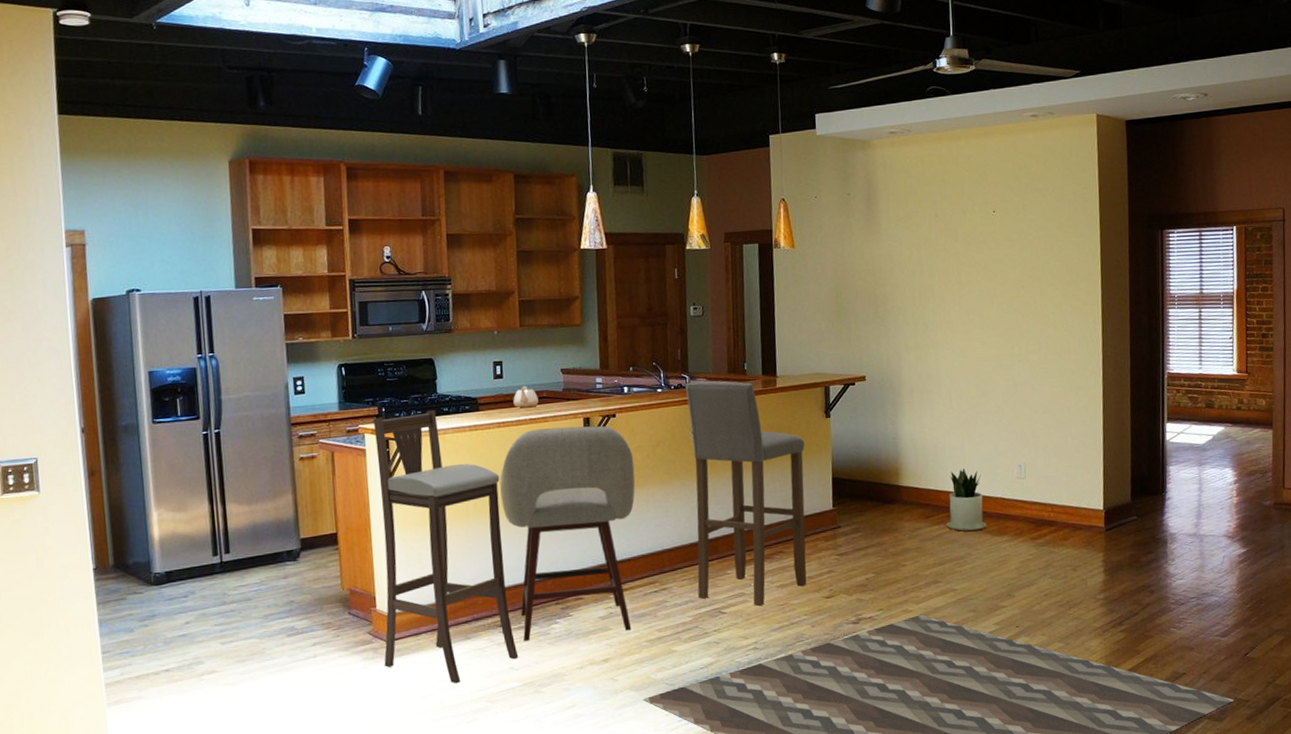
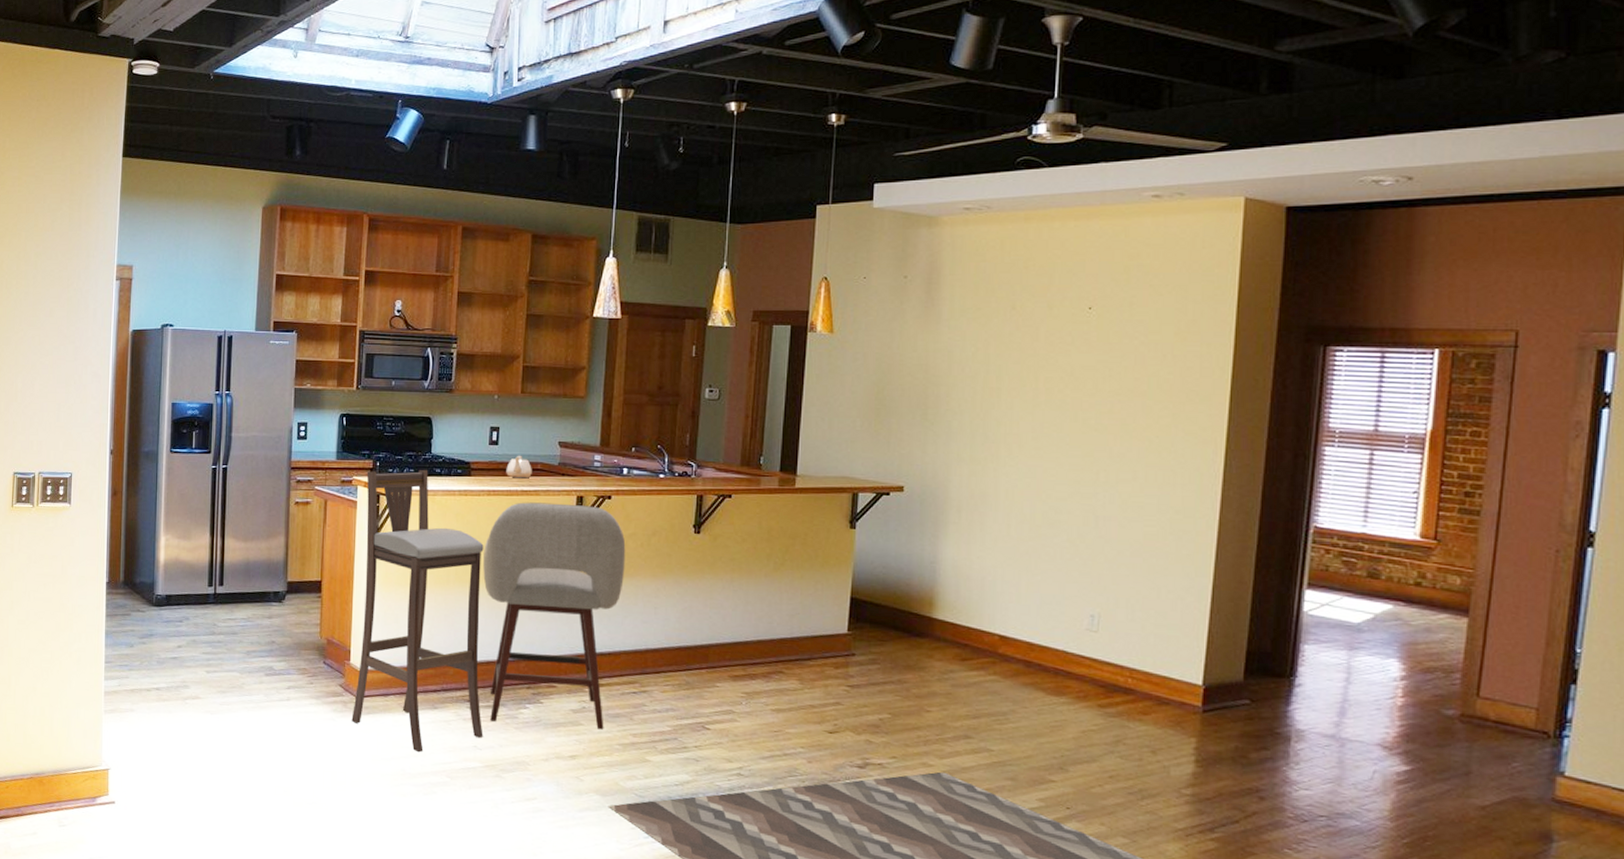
bar stool: present [686,381,807,606] -> none [681,470,821,728]
planter: present [946,468,987,532] -> none [987,608,1041,686]

